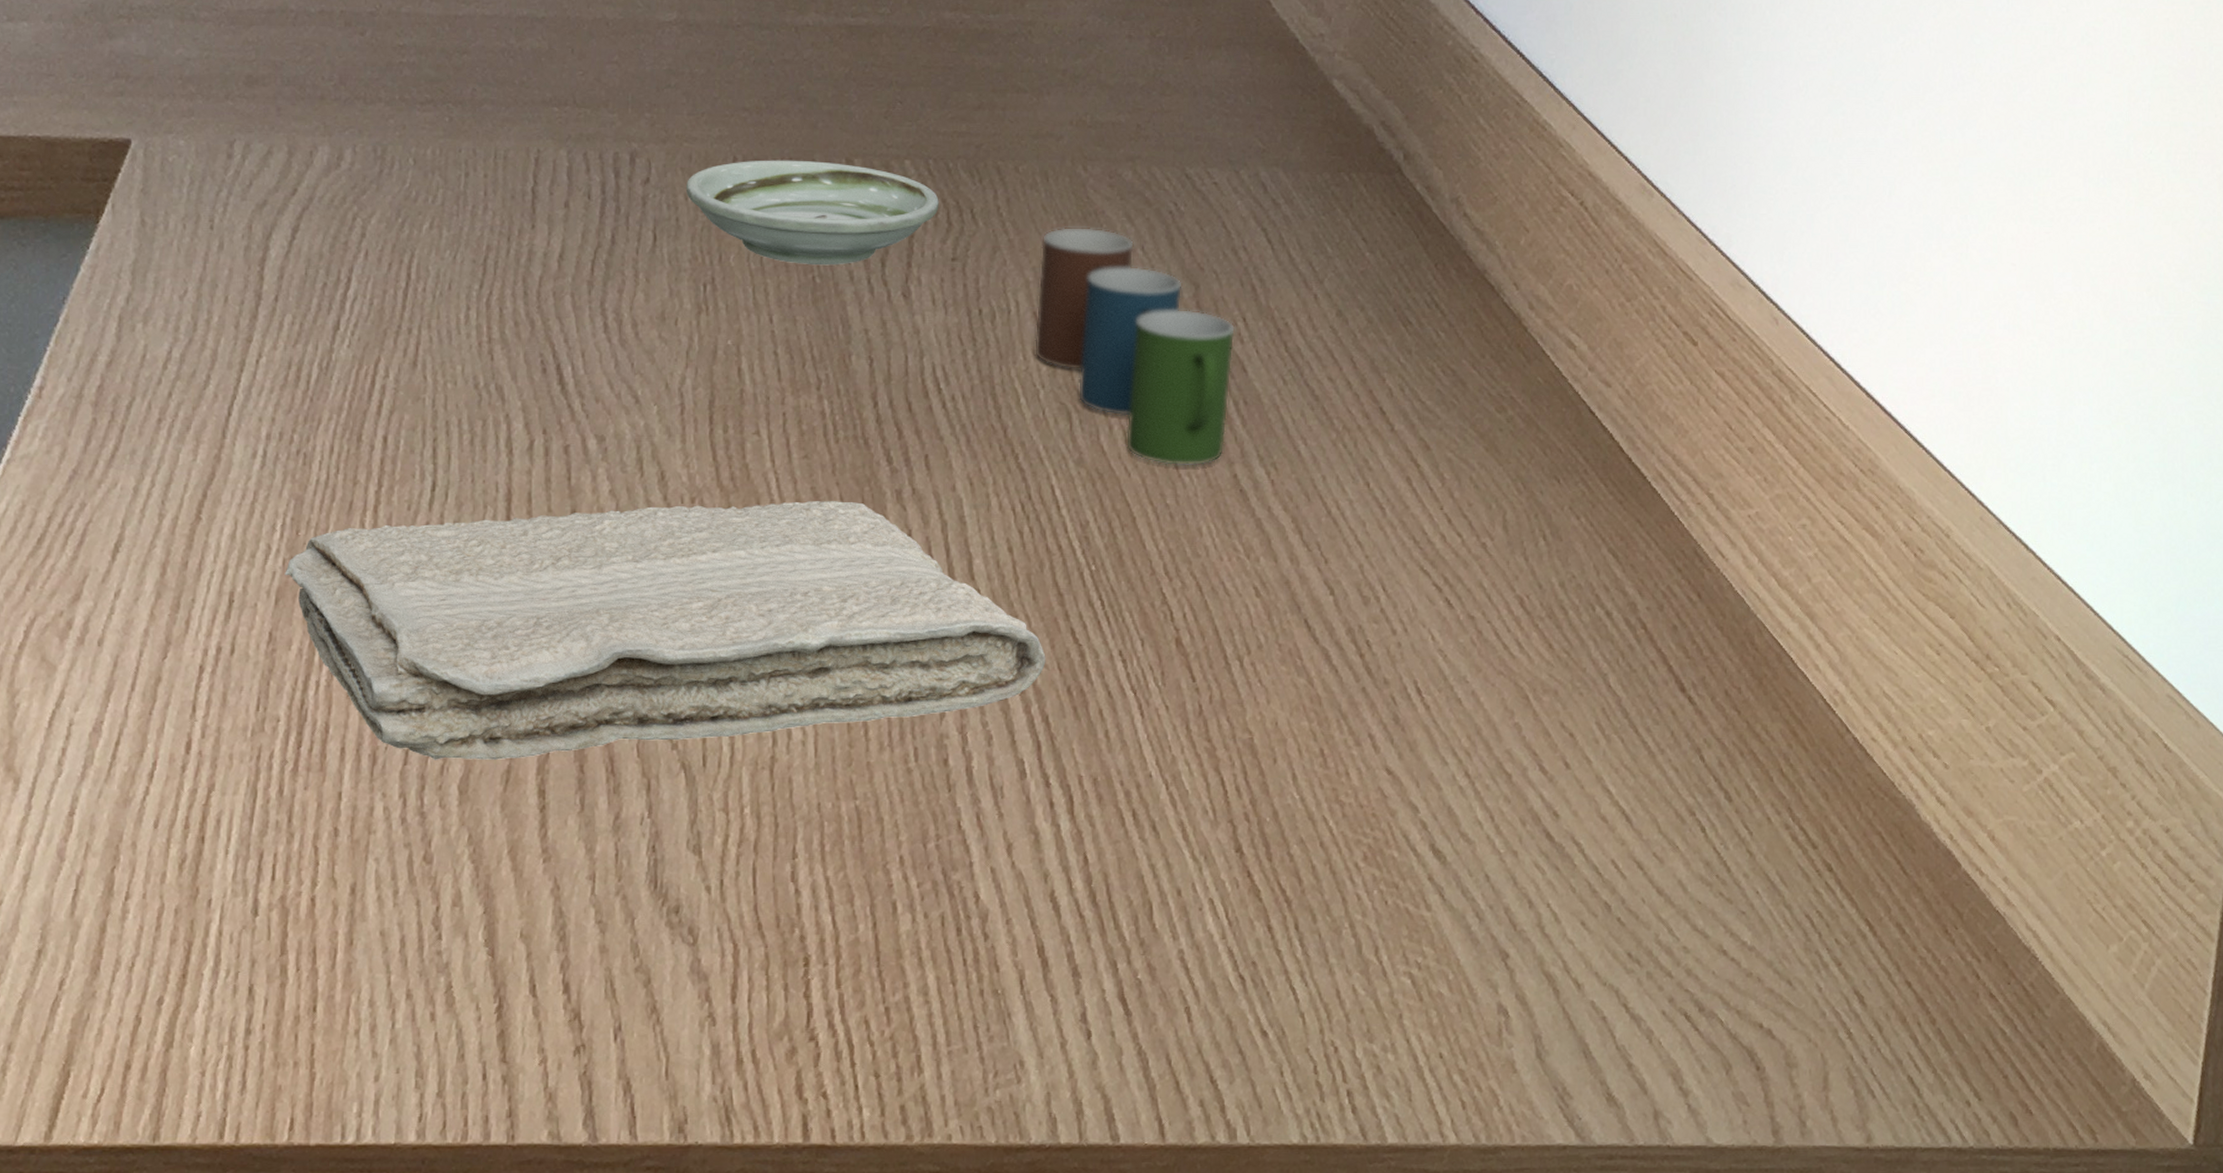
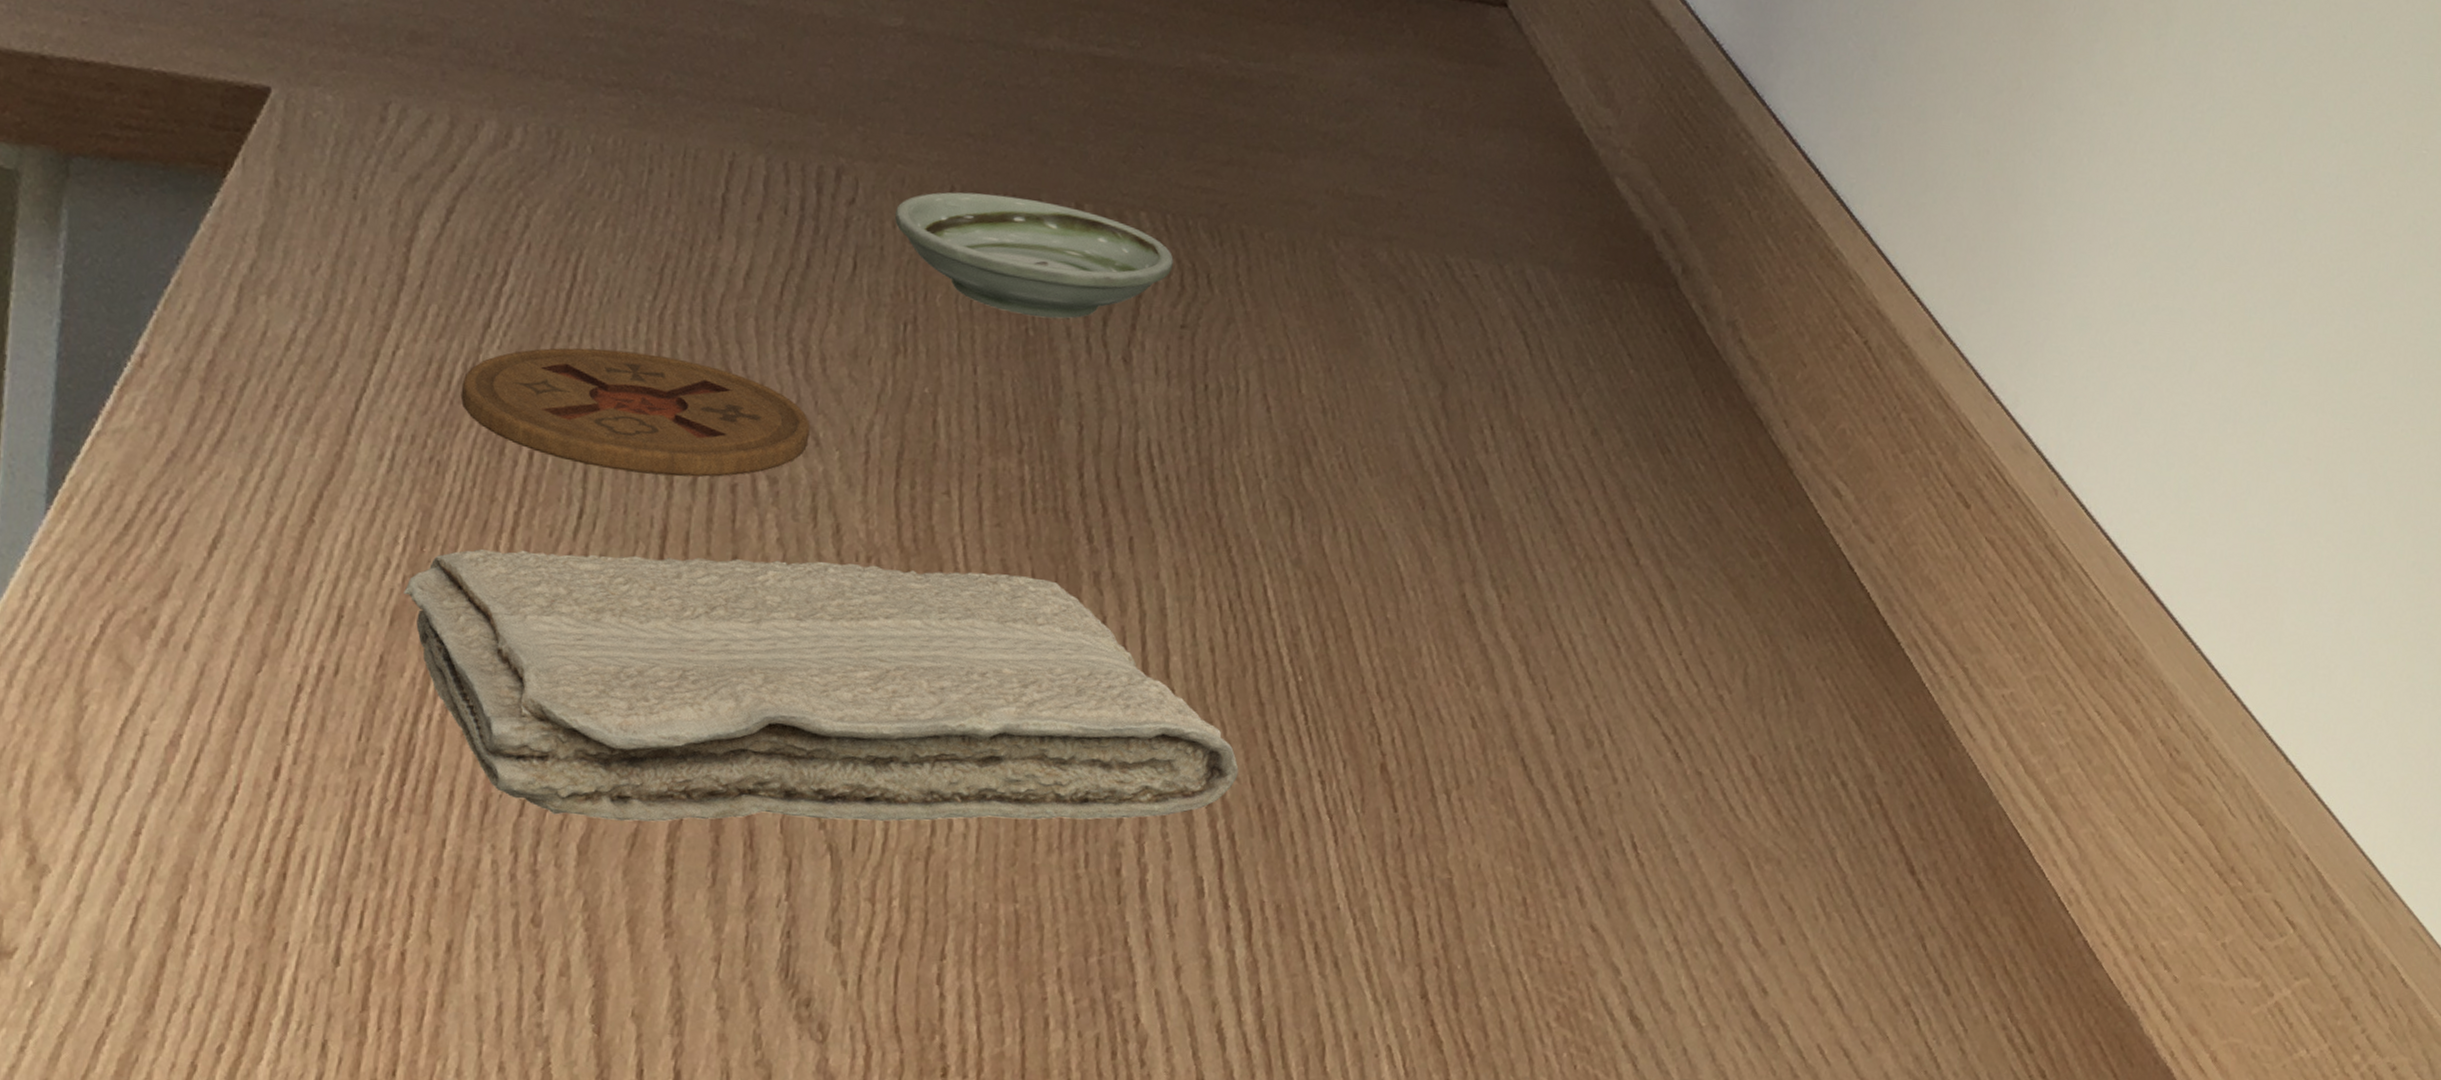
coaster: none [319,337,629,444] -> present [460,347,811,477]
cup: present [1033,226,1236,466] -> none [1260,304,1482,581]

